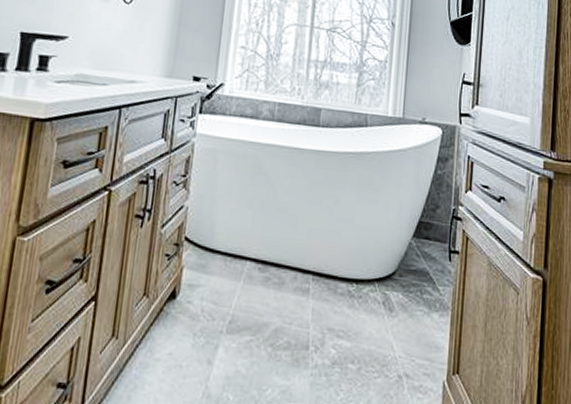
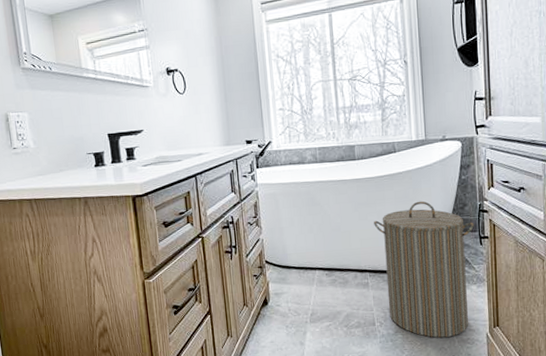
laundry hamper: none [328,192,445,380] -> present [374,201,474,338]

